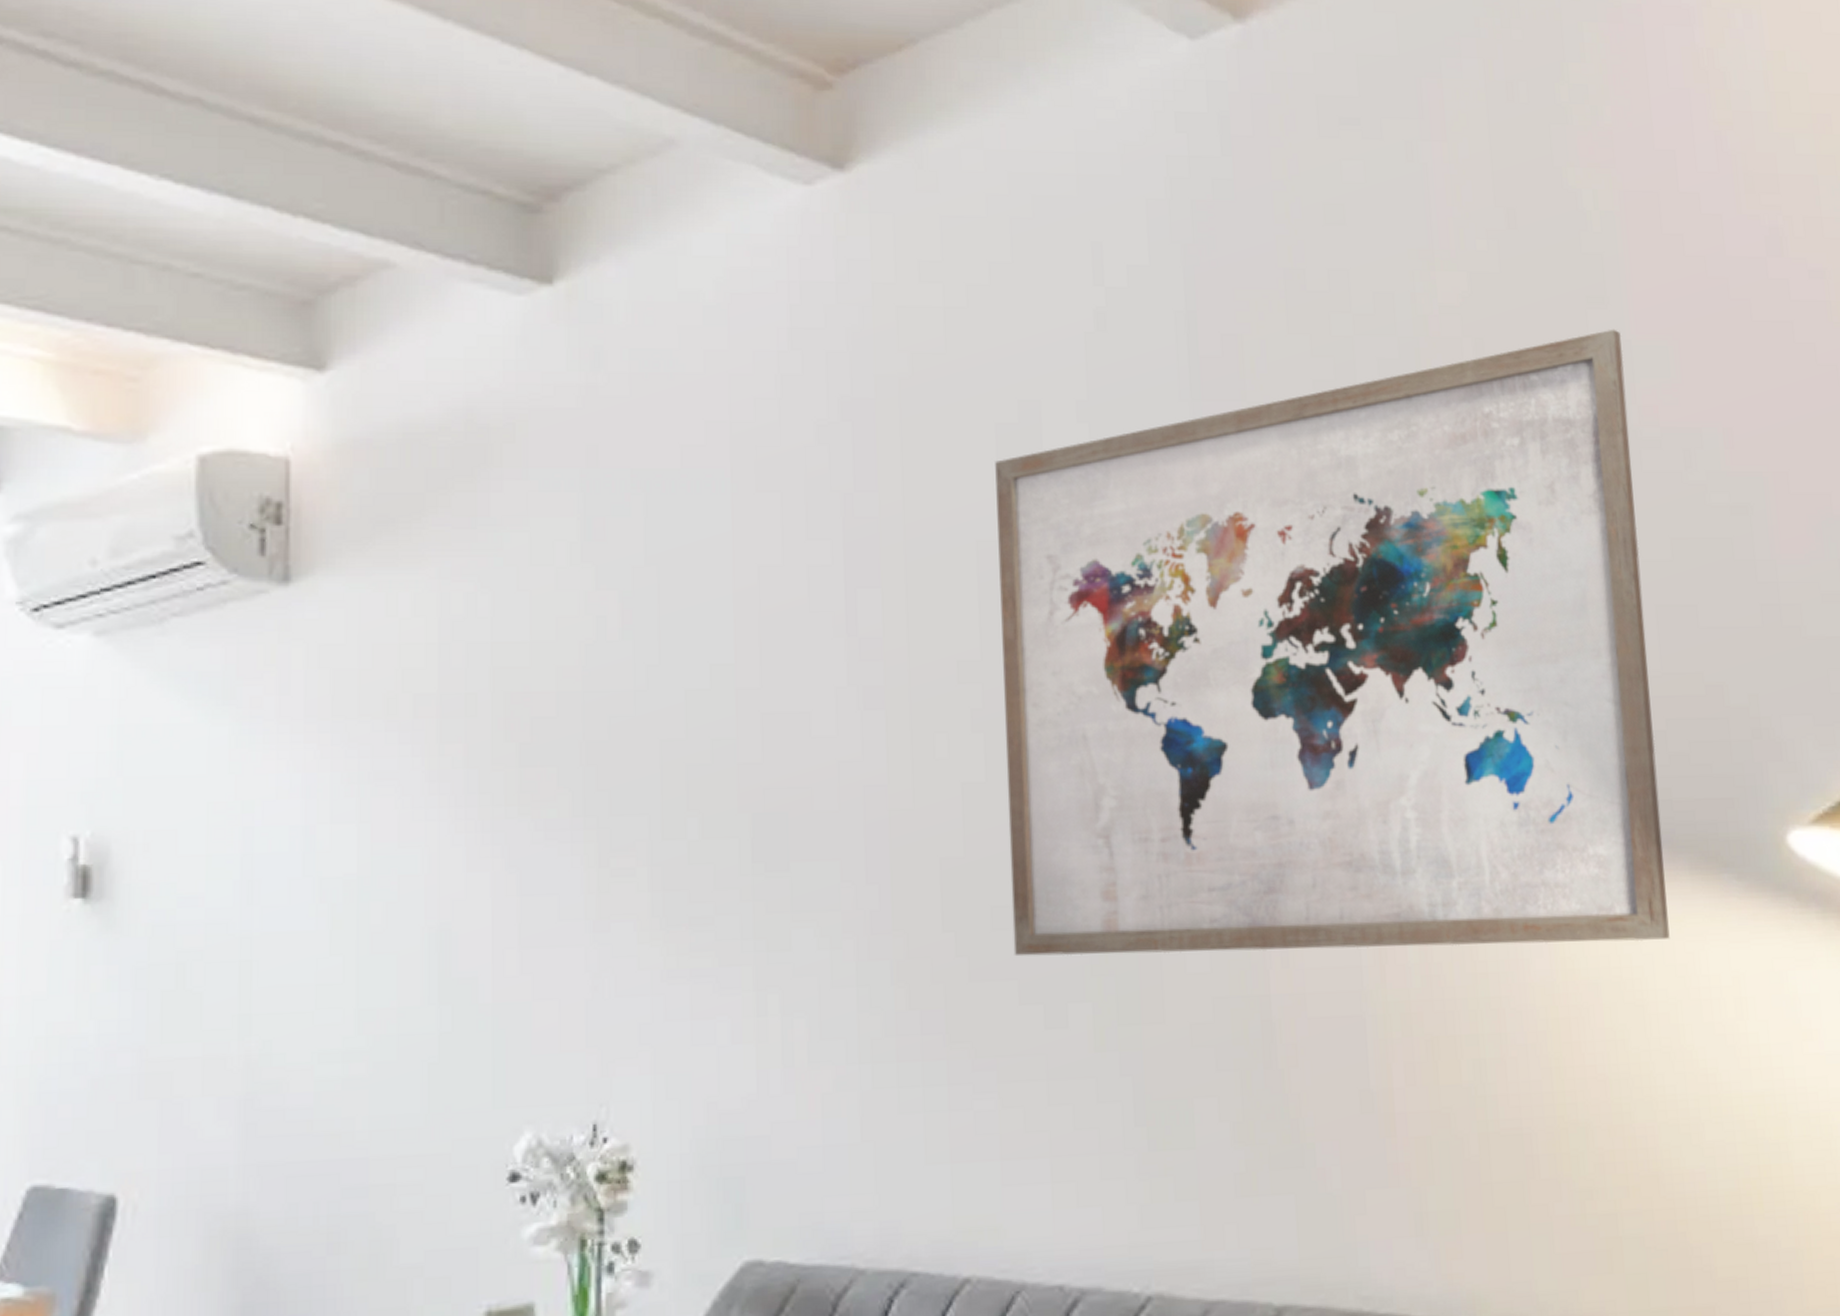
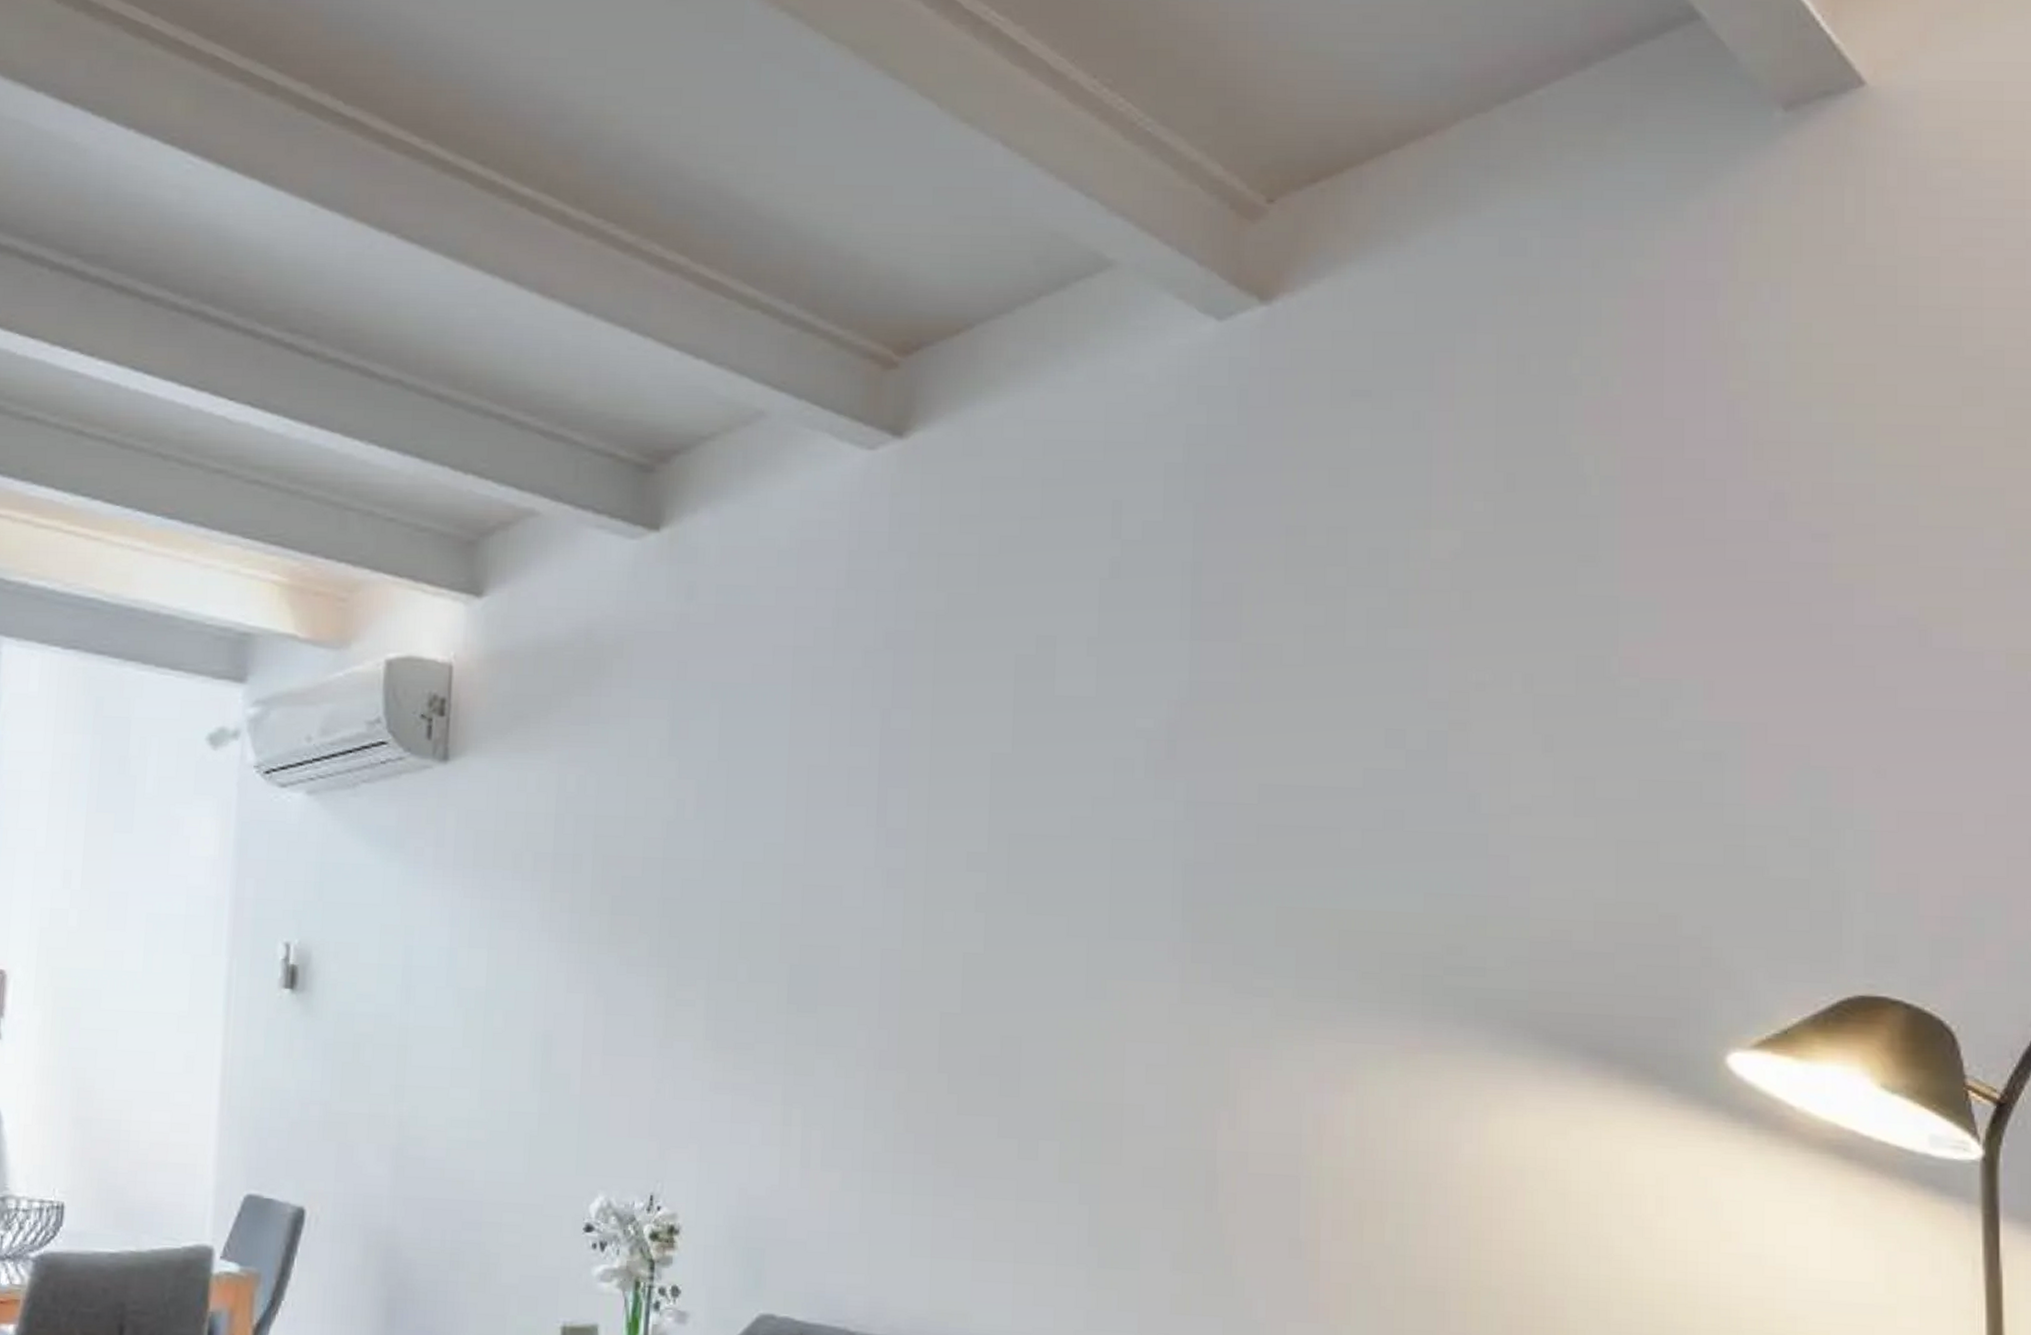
wall art: present [995,329,1670,957] -> none [996,585,1610,1138]

